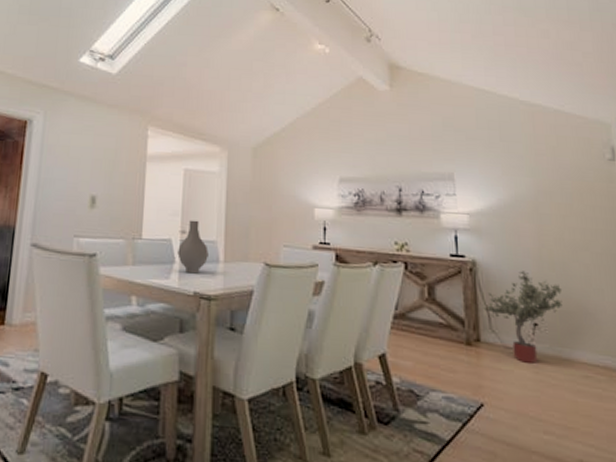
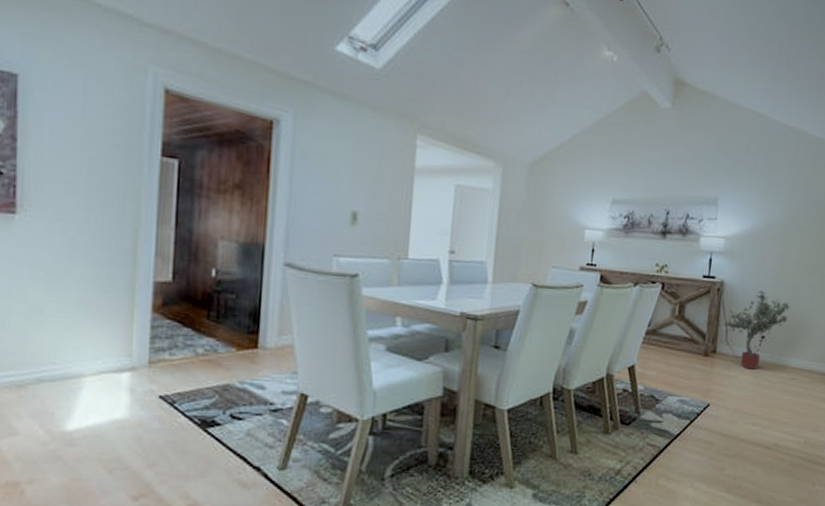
vase: present [177,220,208,274] -> none [445,239,477,295]

